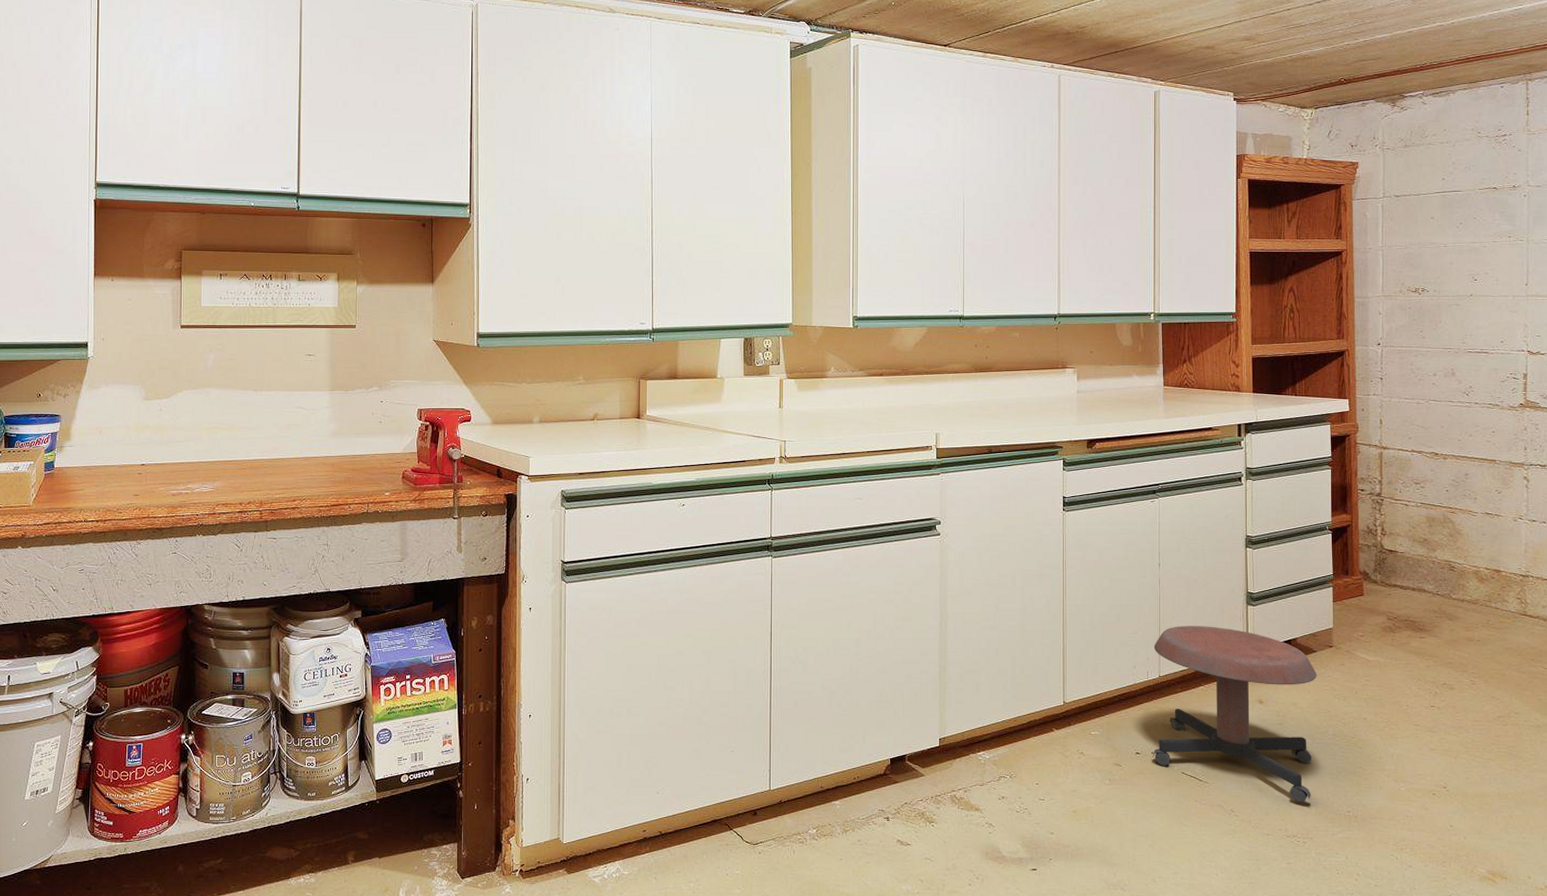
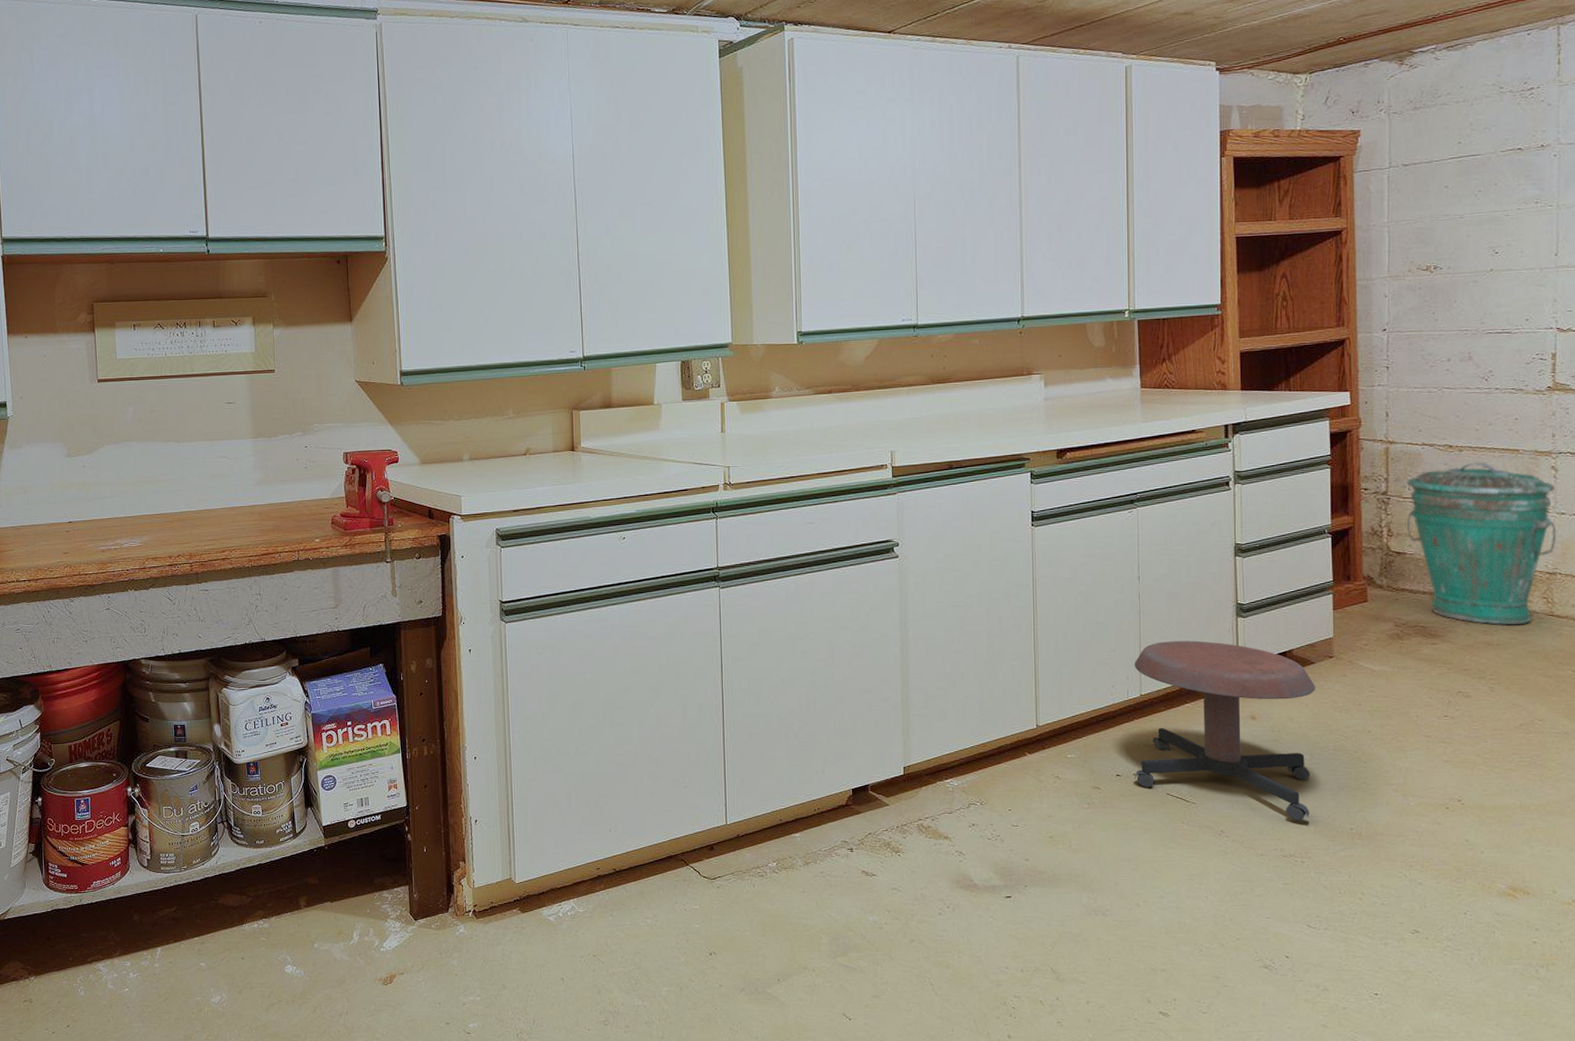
trash can: none [1398,469,1529,623] -> present [1406,461,1557,625]

